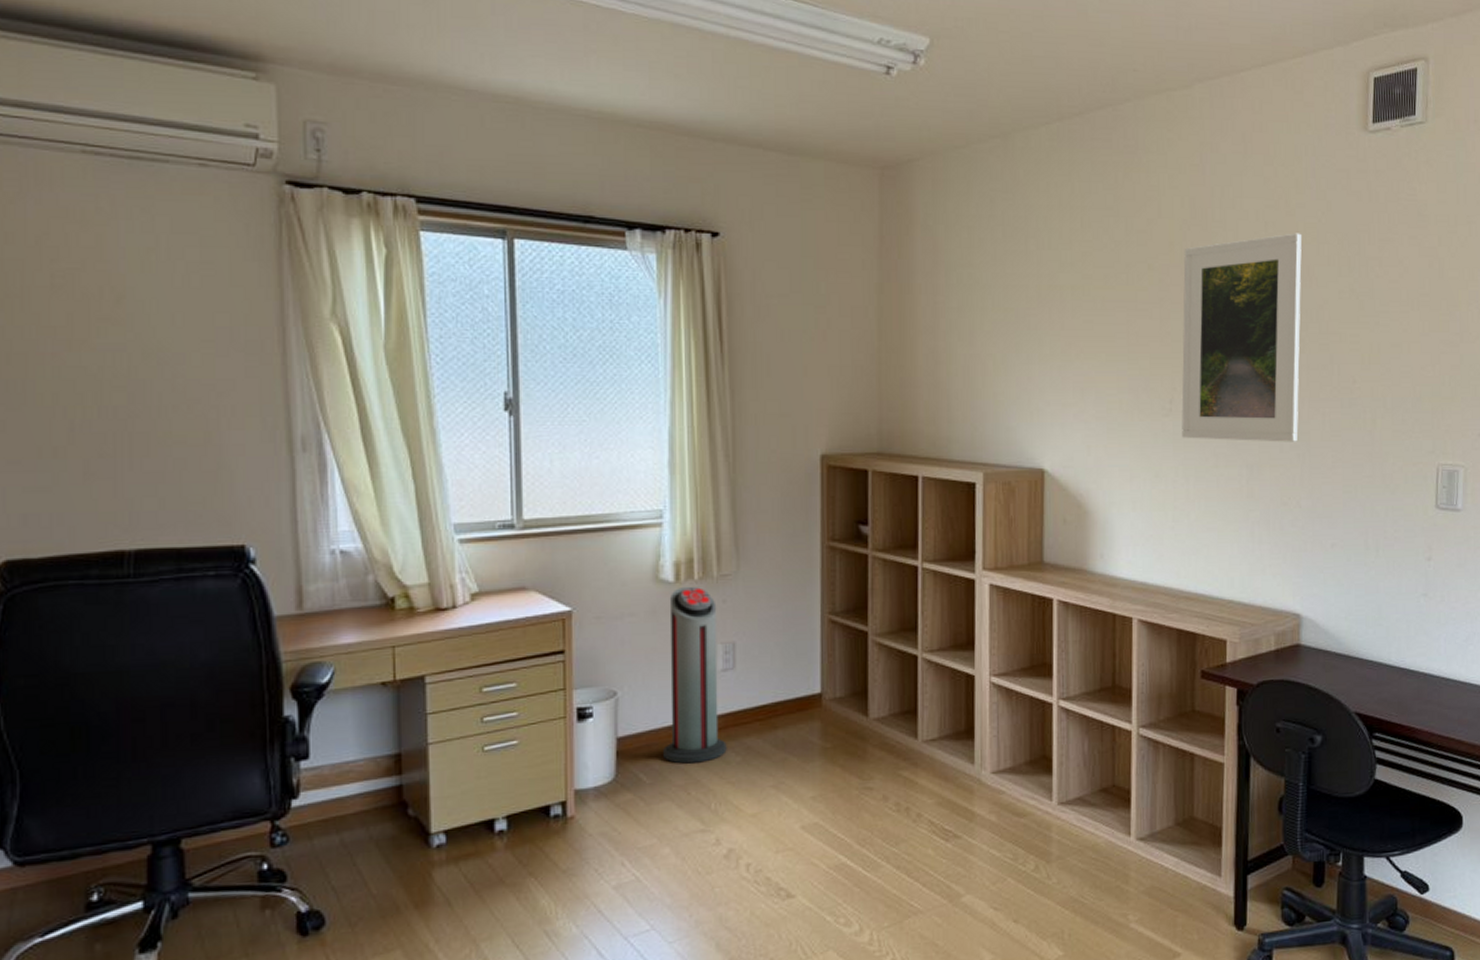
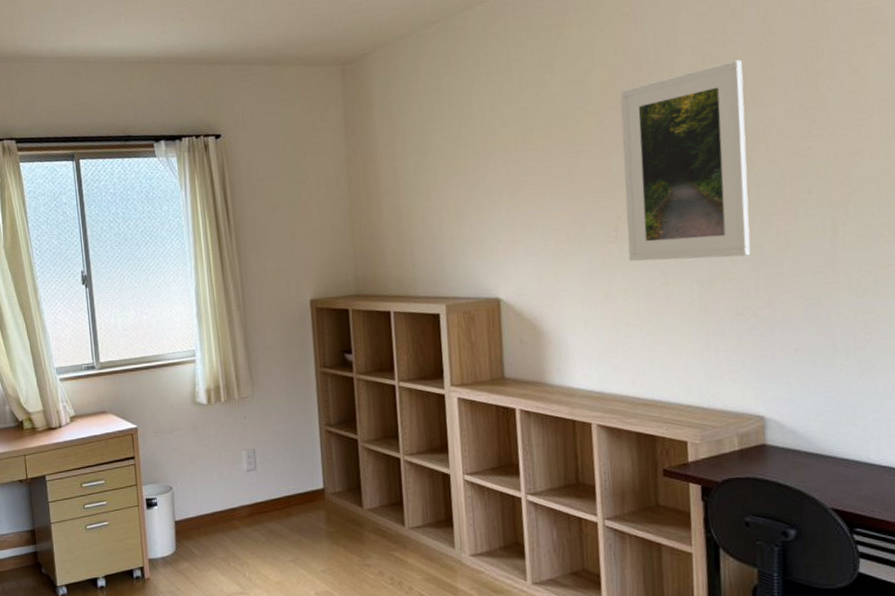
air purifier: present [663,586,727,764] -> none [204,407,255,542]

